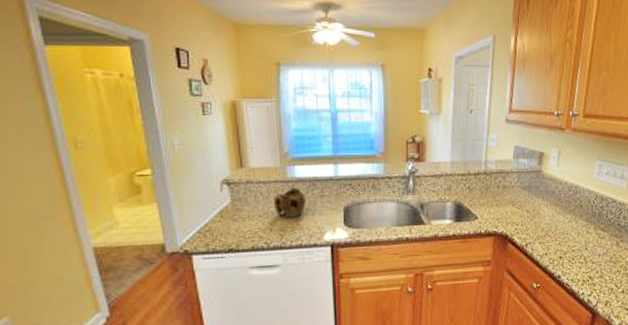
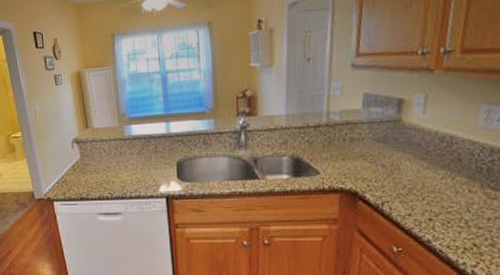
teapot: present [273,187,306,218] -> none [114,144,142,172]

